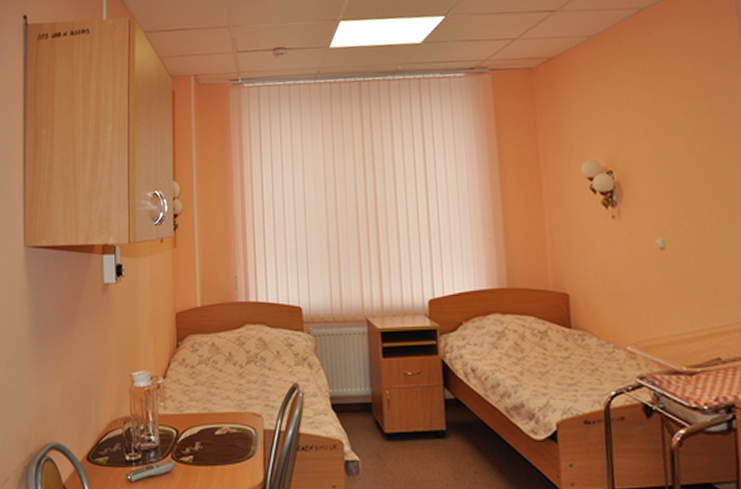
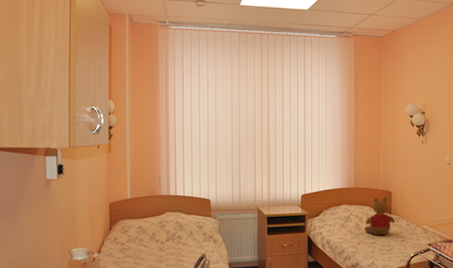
teddy bear: none [529,302,579,362] -> present [365,197,395,236]

